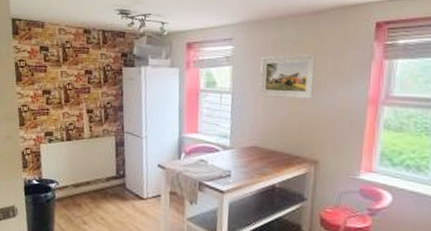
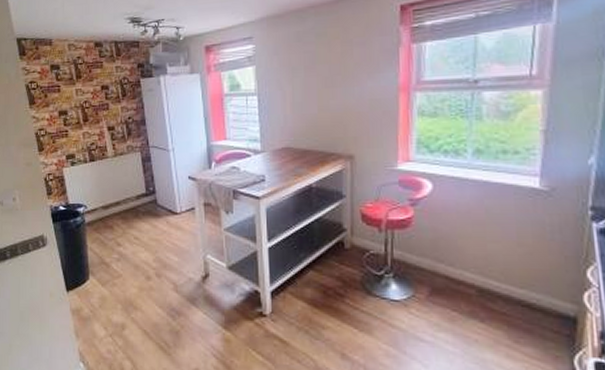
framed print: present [259,53,315,99] -> none [285,44,342,95]

